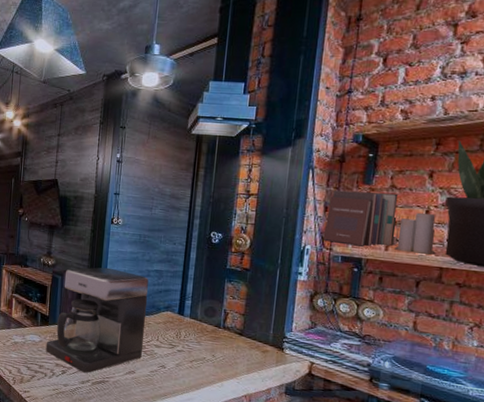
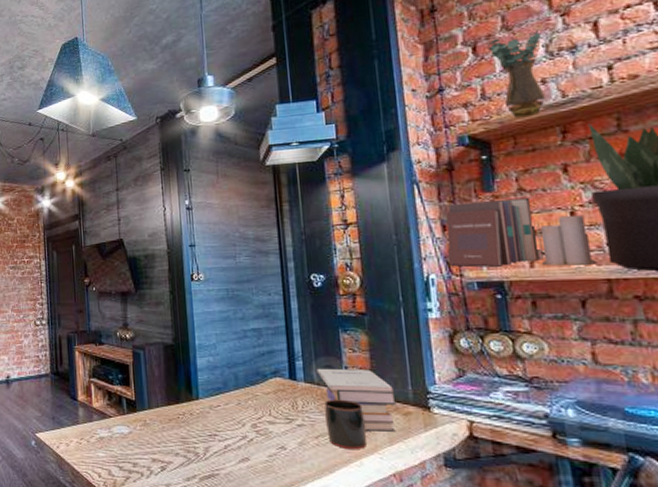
coffee maker: present [45,267,148,373] -> none [137,333,255,466]
mug: none [200,333,232,374] -> present [324,399,367,450]
books: none [201,308,259,364] -> present [317,368,396,432]
vase: none [395,51,441,127] -> present [486,28,546,119]

